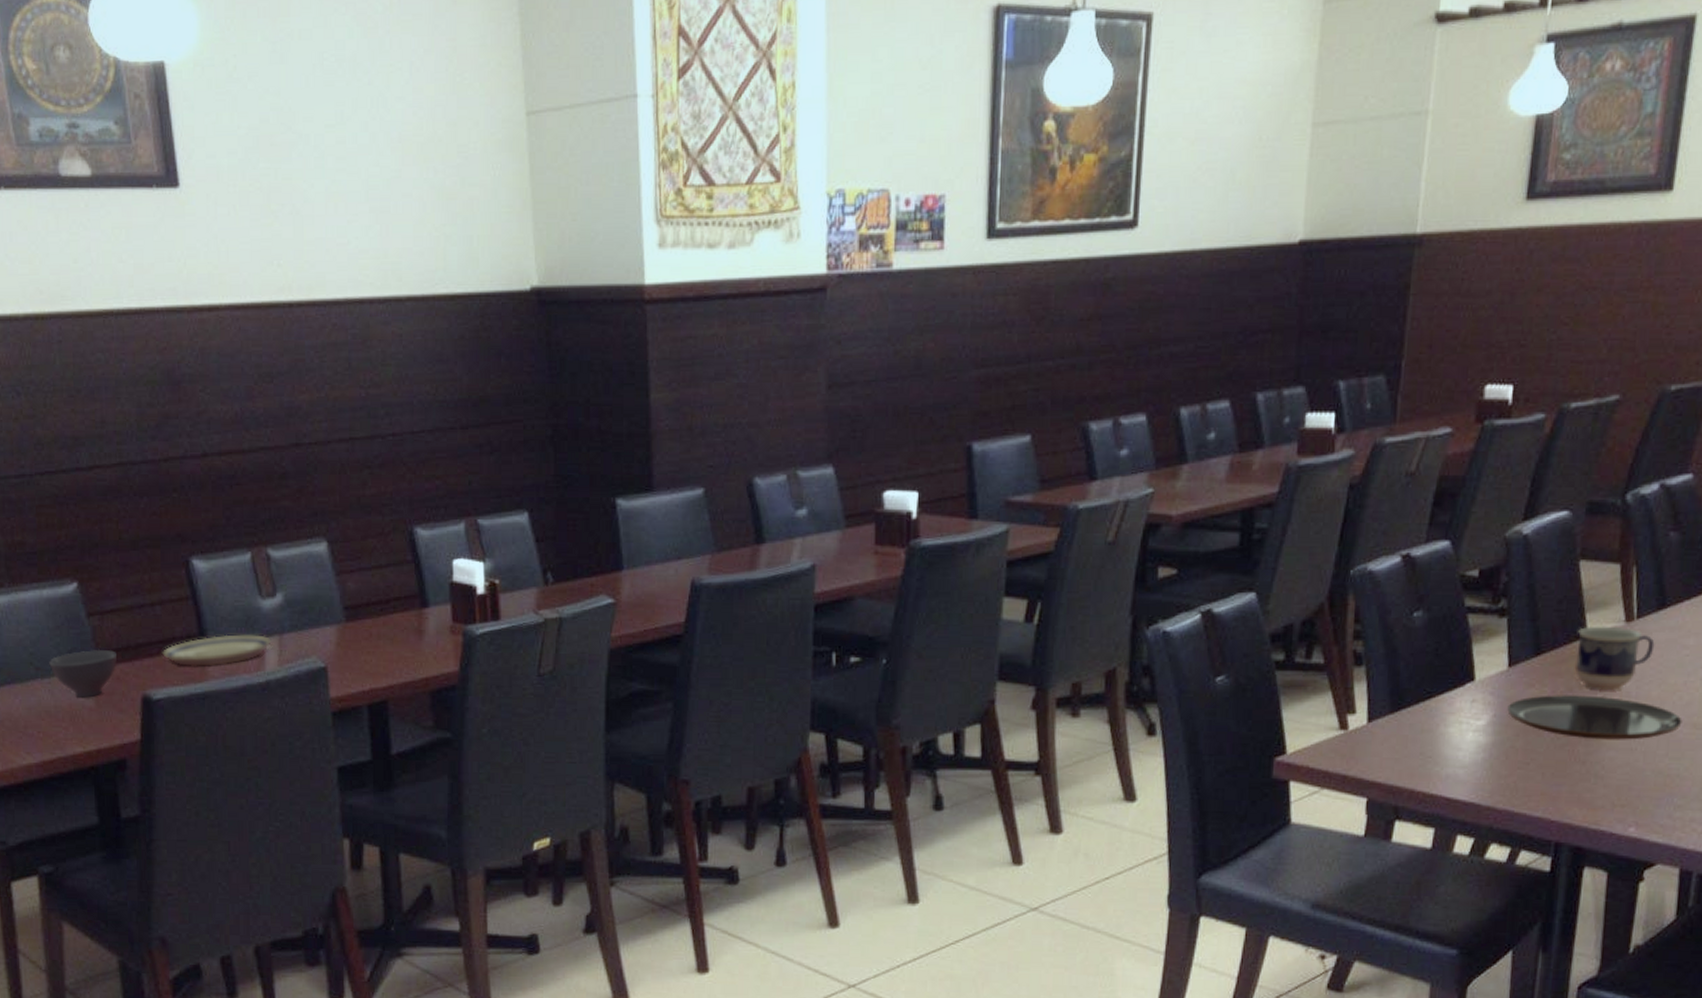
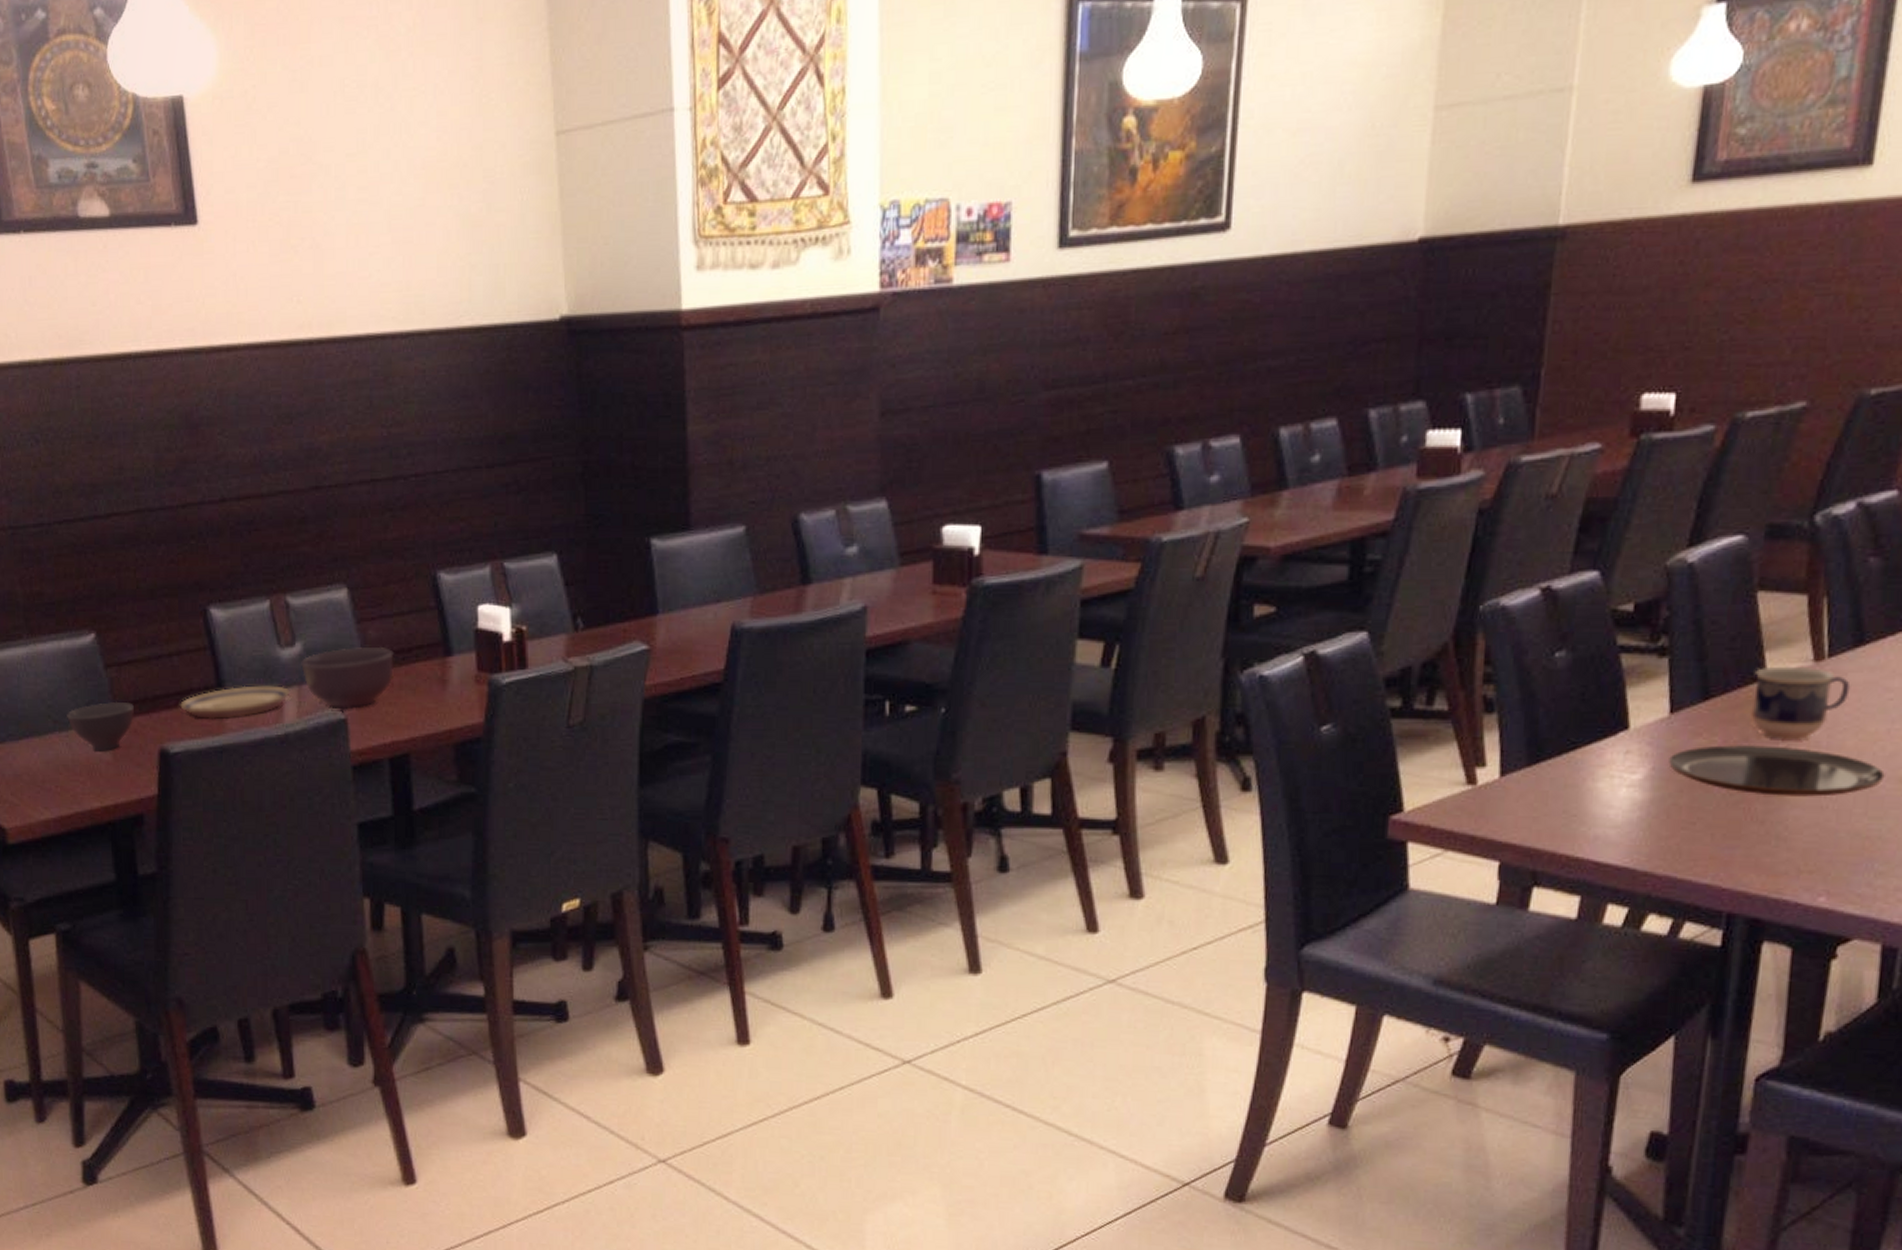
bowl: none [281,598,373,659] -> present [300,646,395,710]

